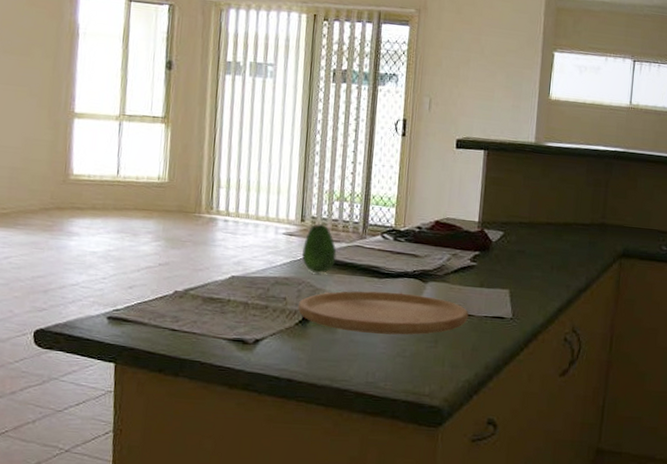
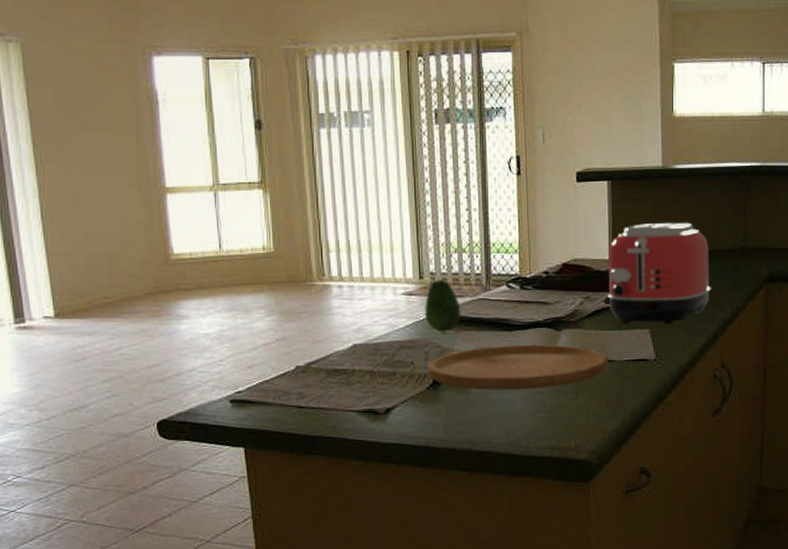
toaster: none [473,192,571,287] -> present [607,222,711,324]

